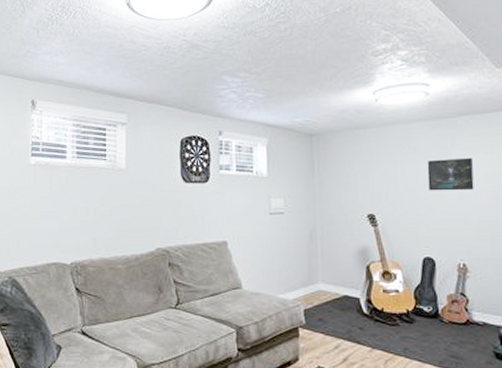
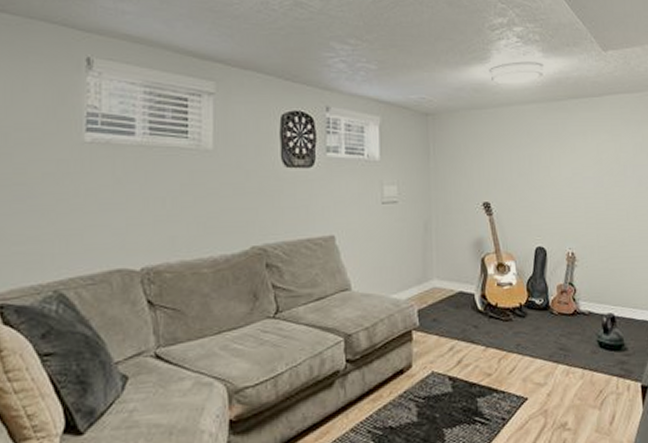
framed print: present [427,157,474,191] -> none [540,142,582,177]

